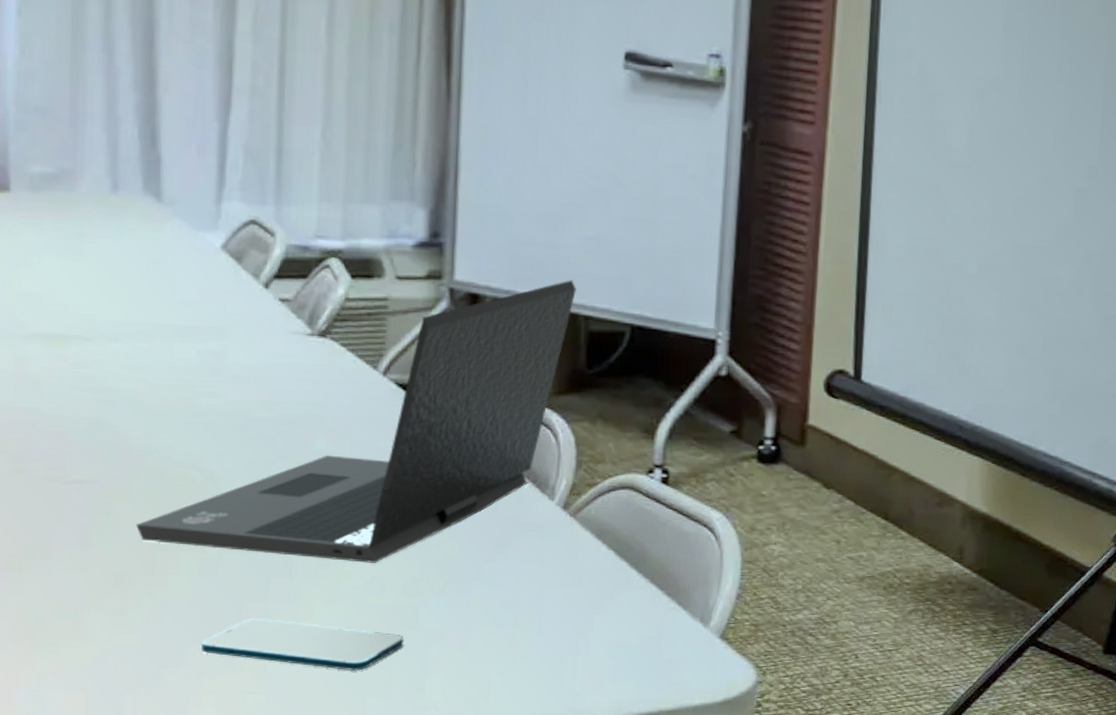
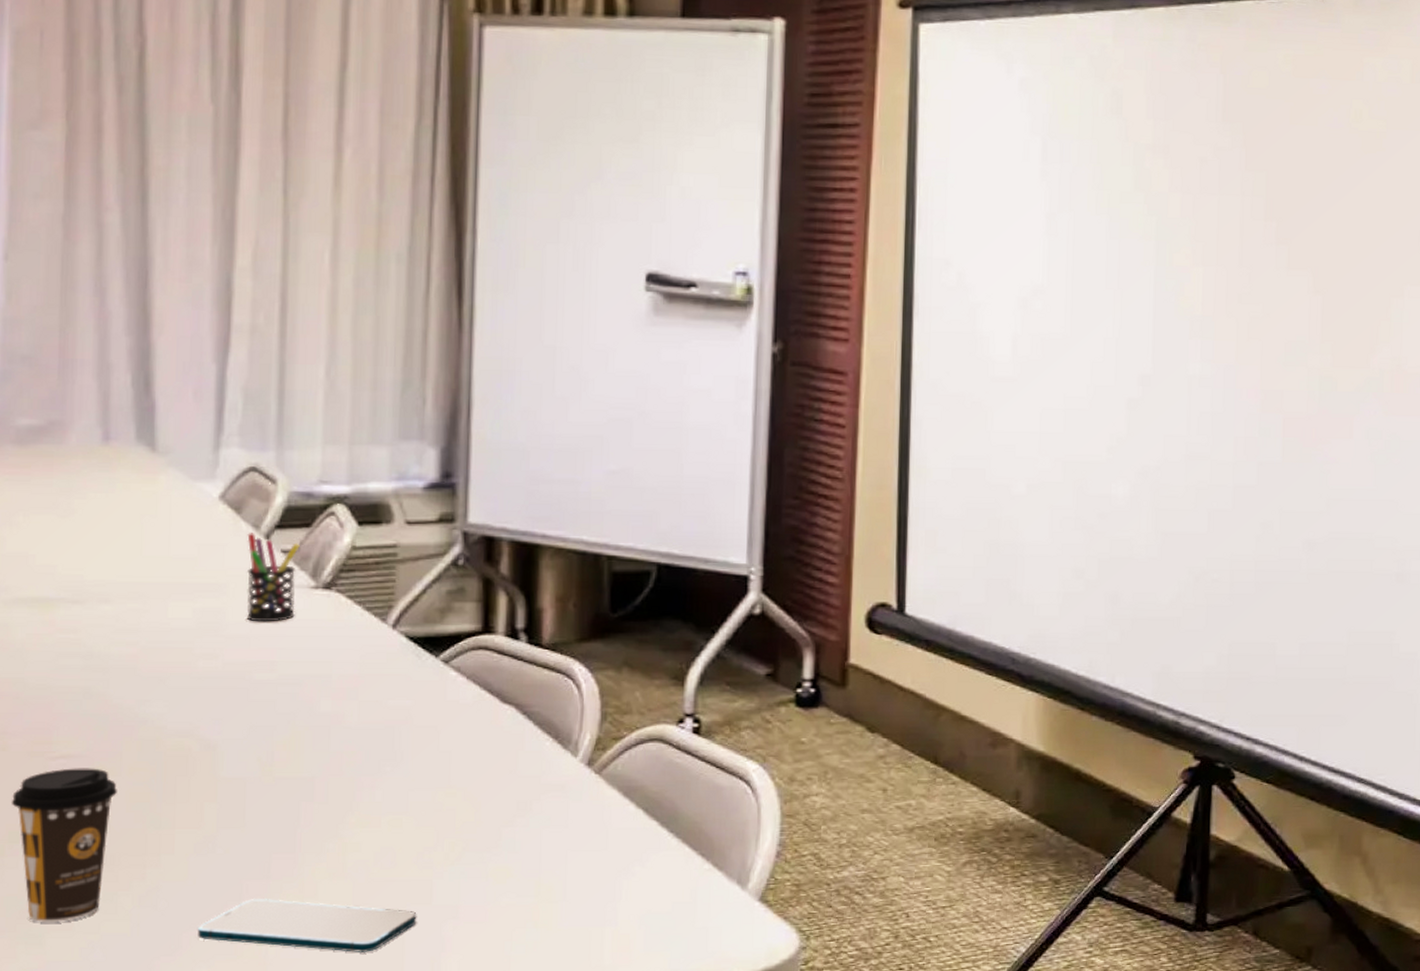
coffee cup: none [28,492,126,632] -> present [11,768,117,922]
laptop: present [136,280,576,563] -> none [128,518,598,833]
pen holder: none [247,281,297,365] -> present [247,533,300,622]

